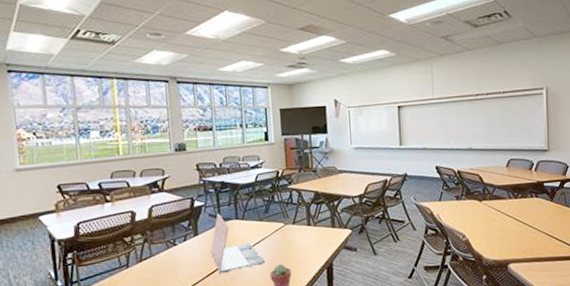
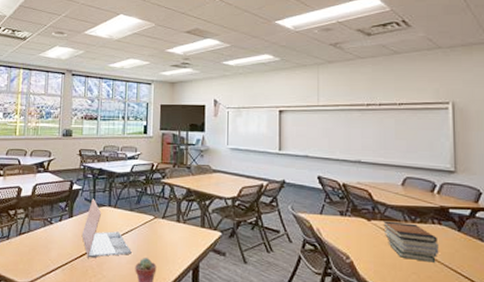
book stack: none [492,199,536,231] -> present [383,221,439,262]

